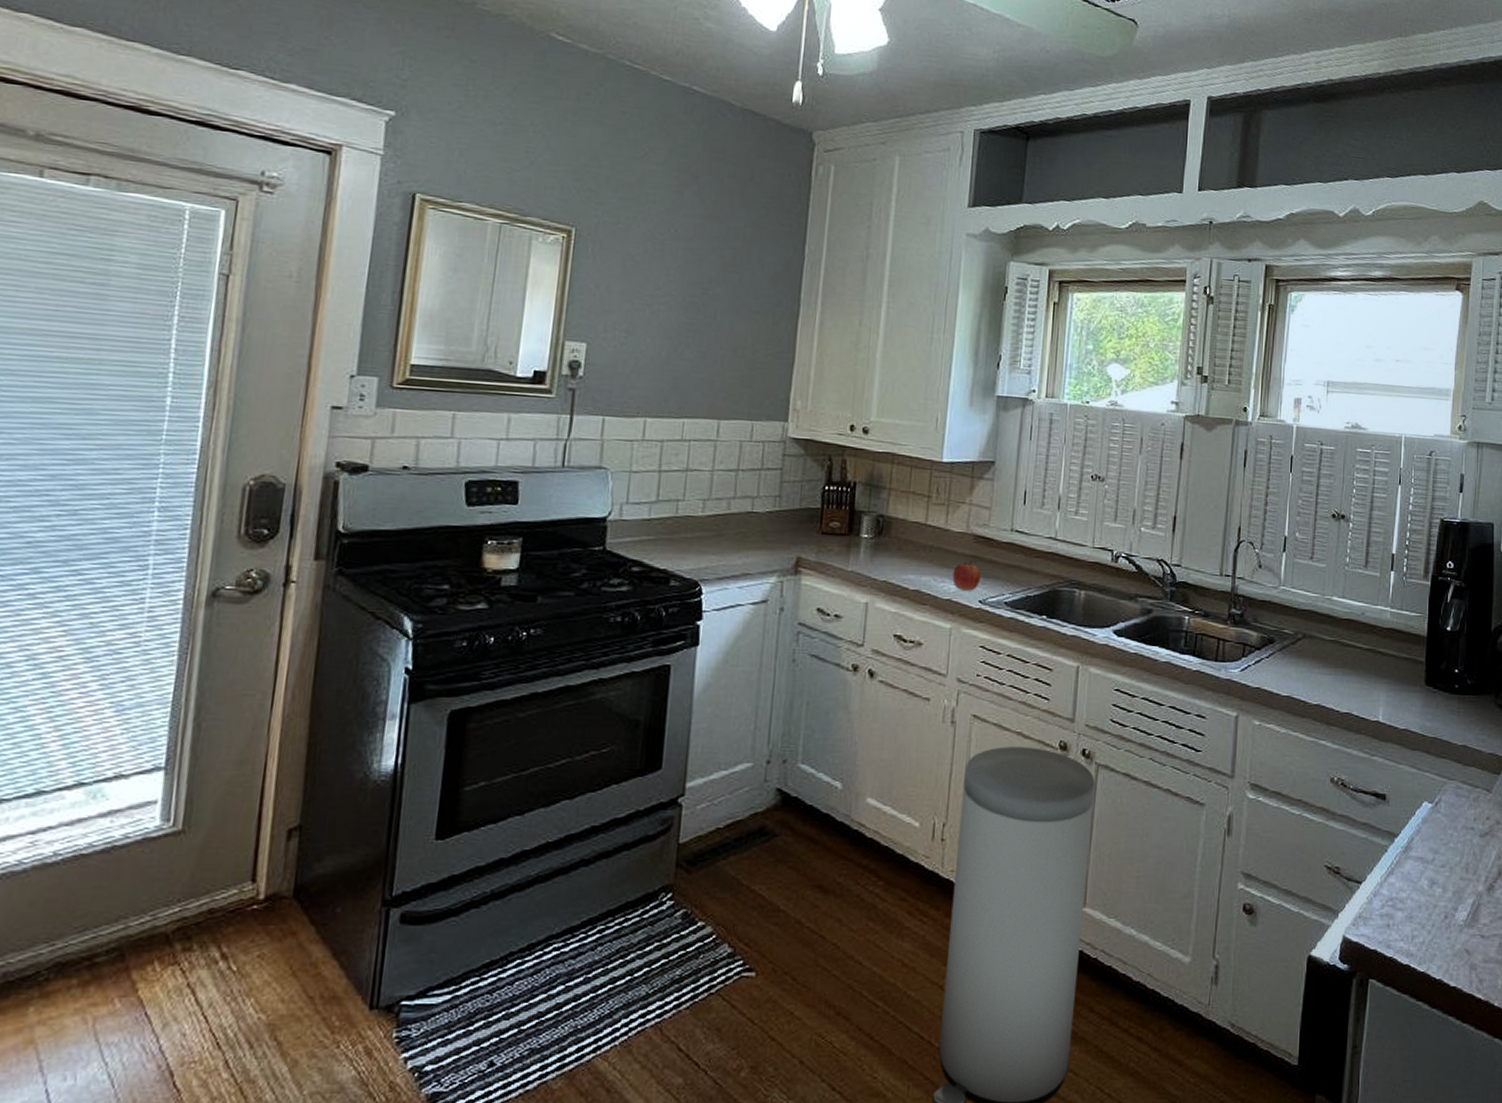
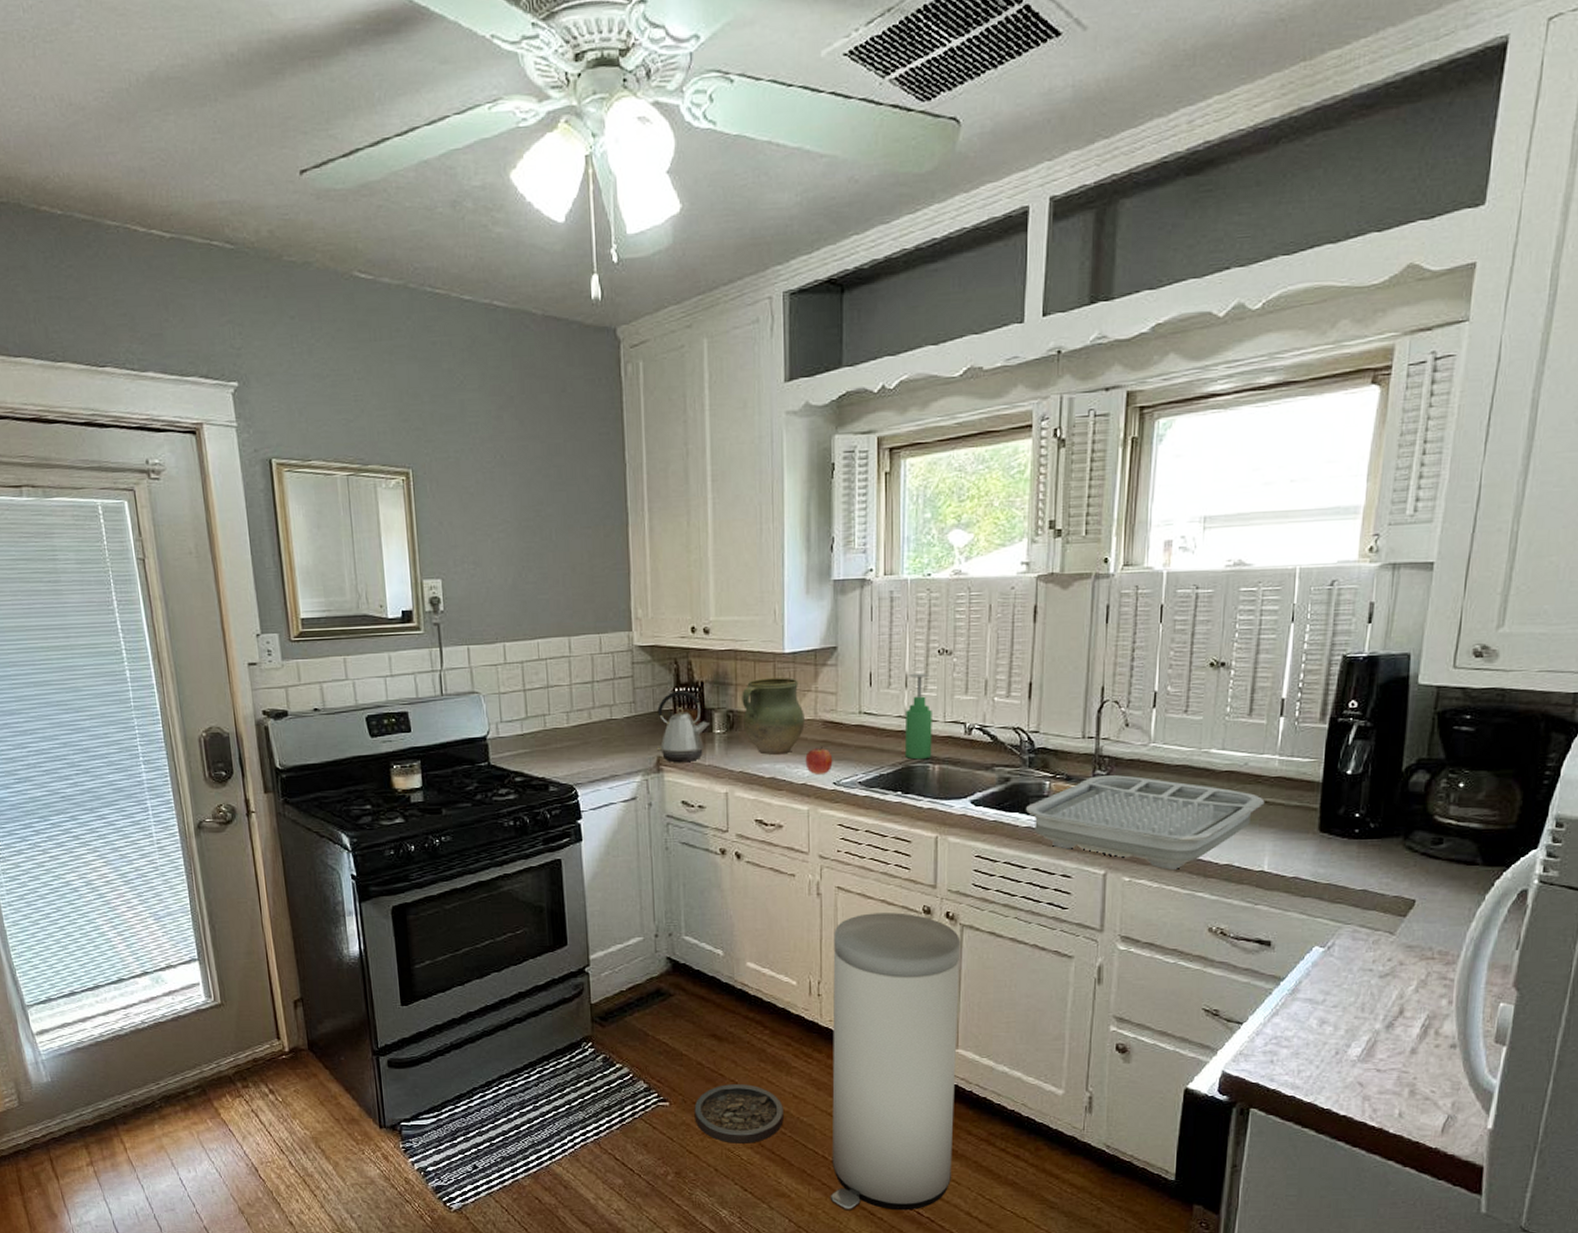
pet bowl: none [783,949,890,1026] -> present [694,1084,784,1143]
kettle: none [797,489,857,567] -> present [656,690,709,763]
ceramic jug: none [892,485,957,566] -> present [742,677,805,755]
soap dispenser: none [1052,495,1082,584] -> present [904,673,932,760]
dish rack: none [1166,614,1379,717] -> present [1026,775,1265,871]

